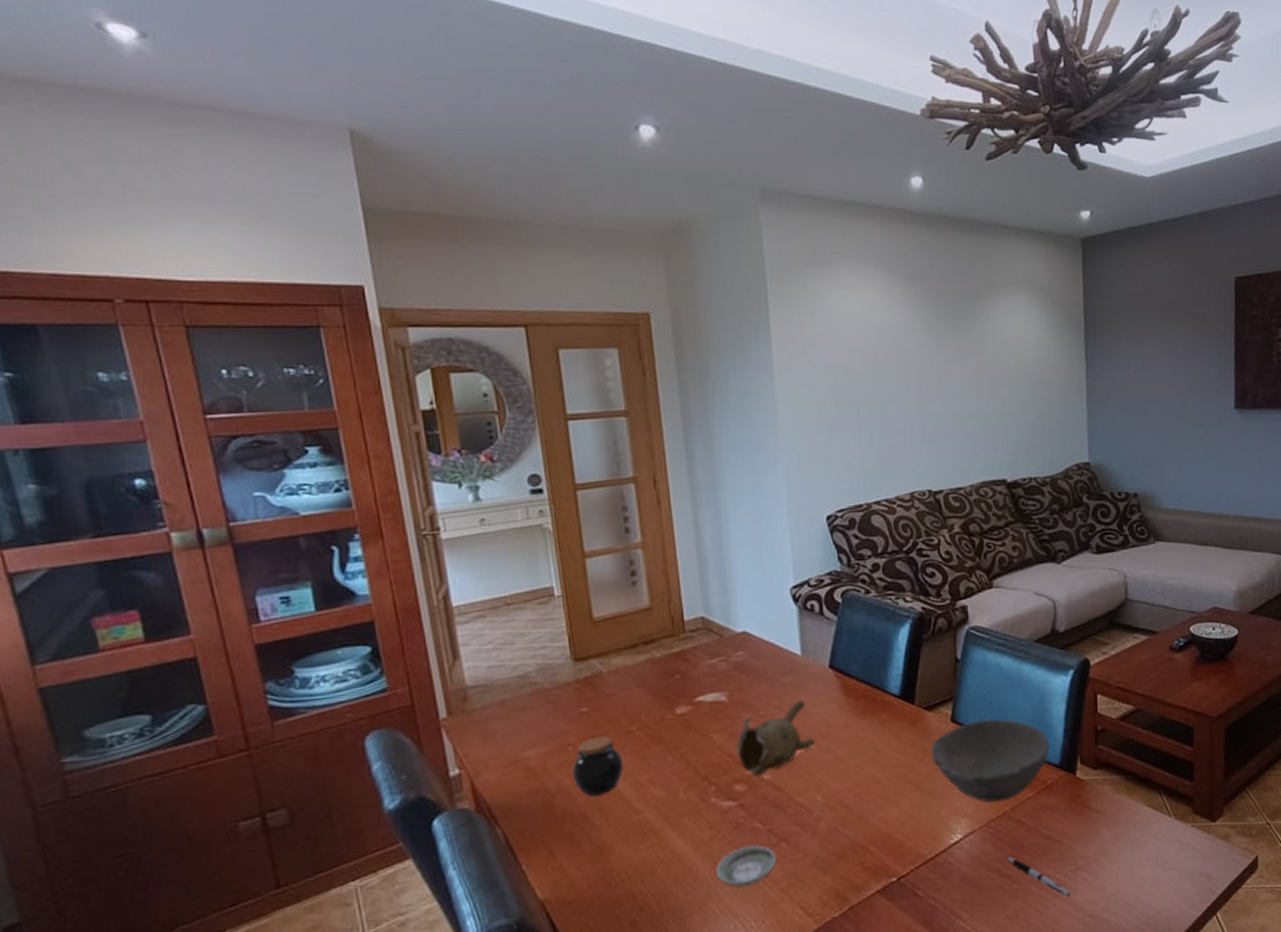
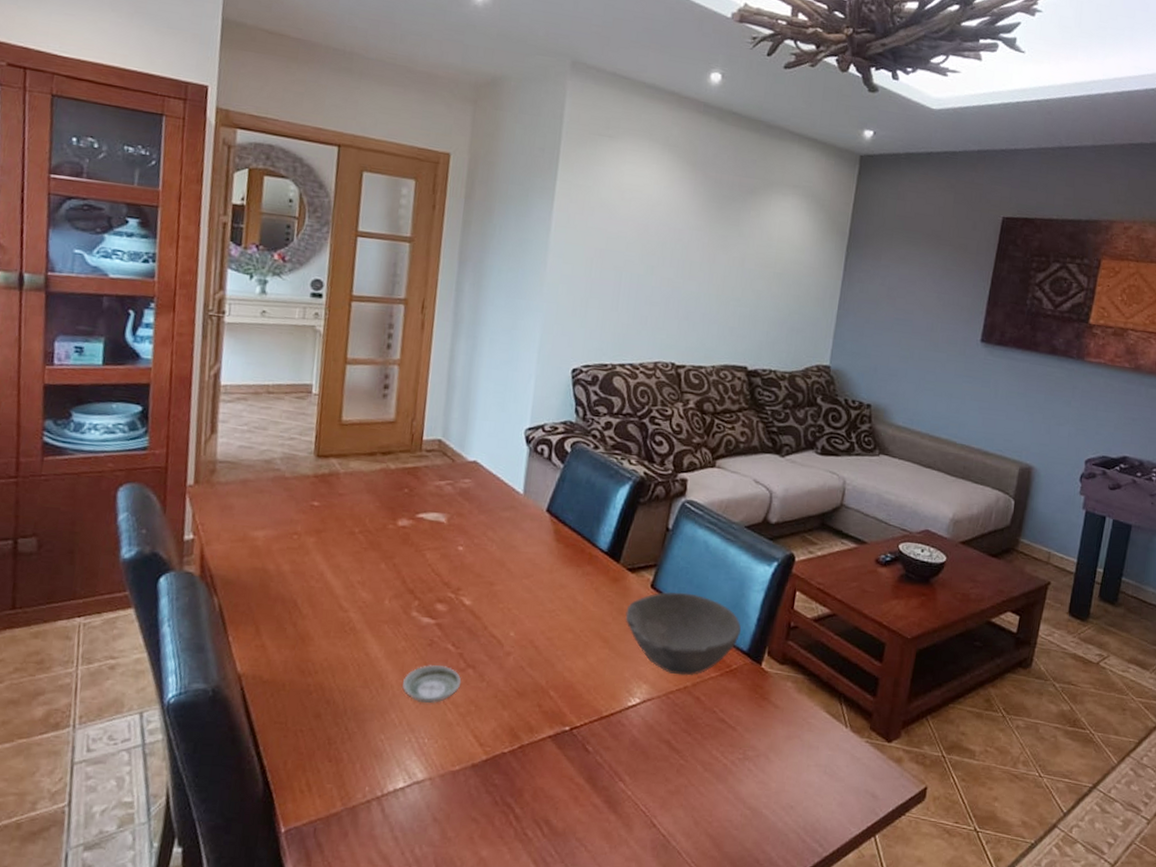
jar: present [572,736,624,796] -> none [292,531,341,587]
teapot: present [736,699,816,776] -> none [445,536,520,601]
pen: present [1006,857,1071,898] -> none [678,731,735,785]

